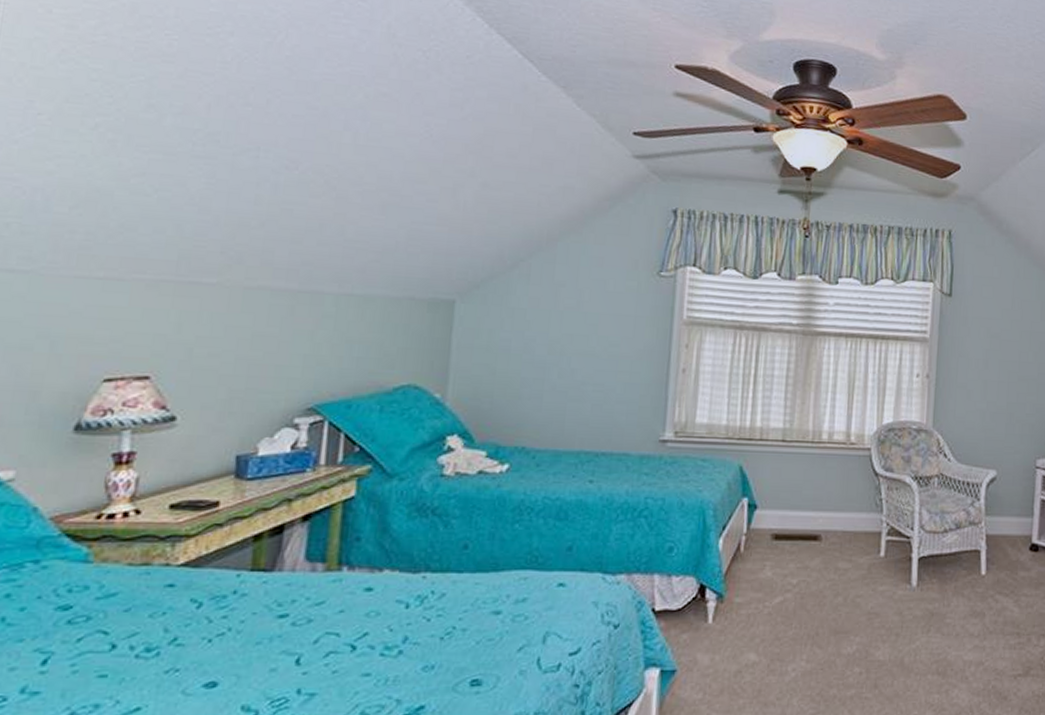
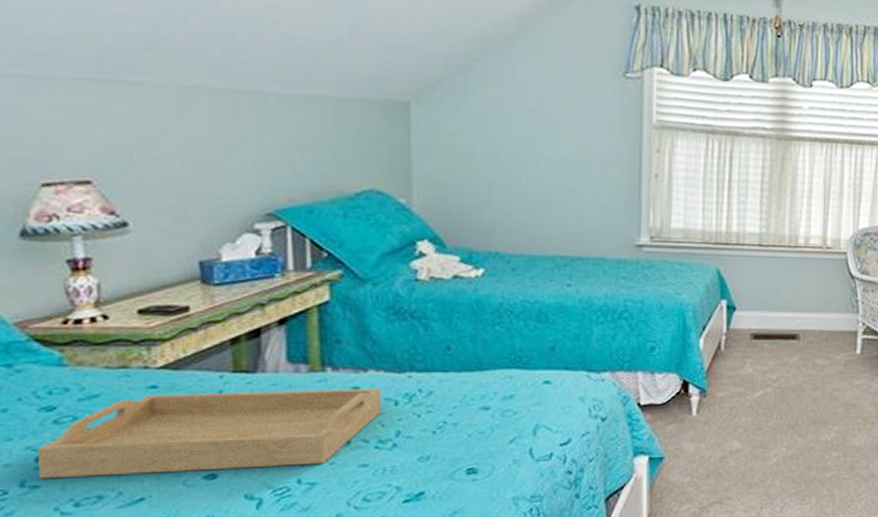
serving tray: none [41,589,394,685] -> present [38,388,381,479]

